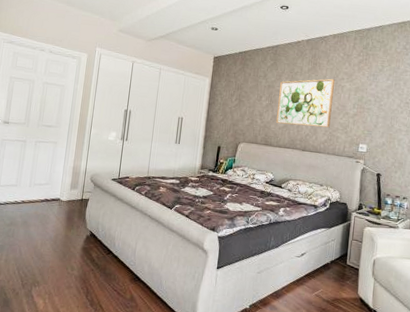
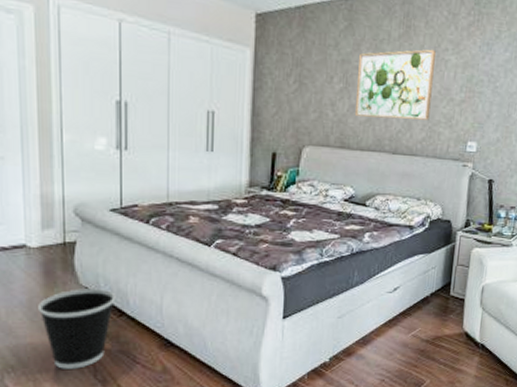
wastebasket: none [60,231,108,289] -> present [38,289,116,369]

